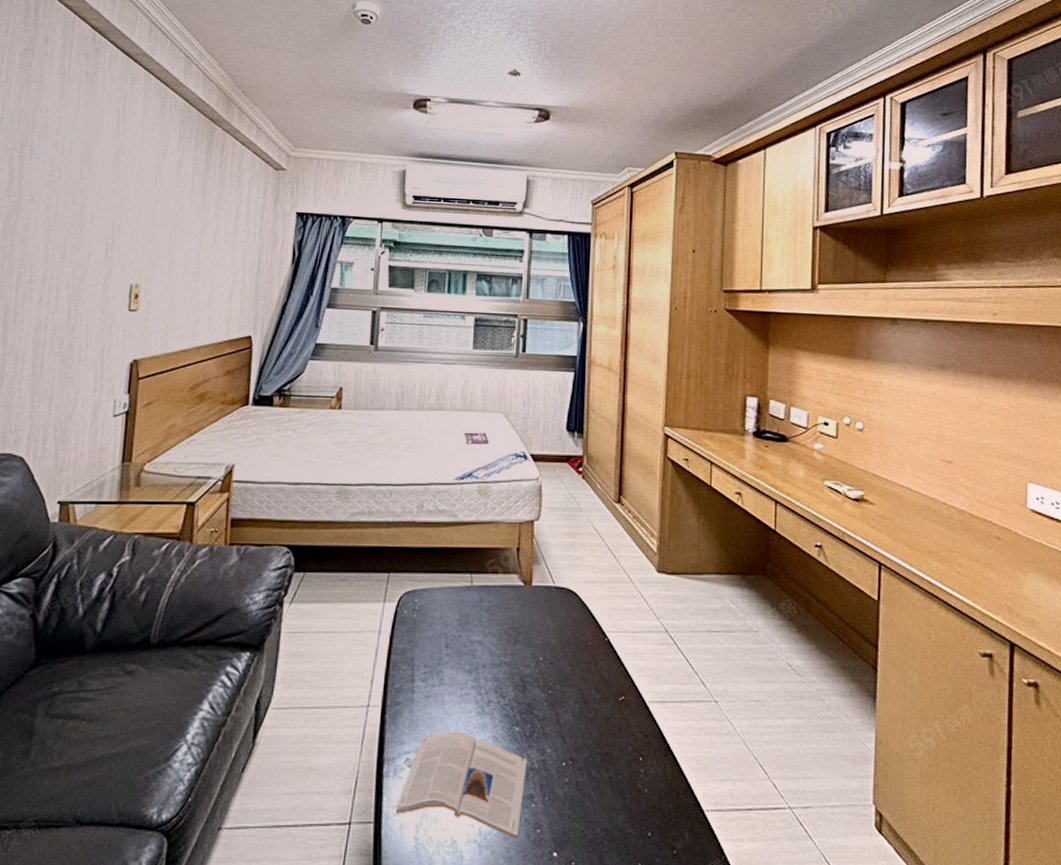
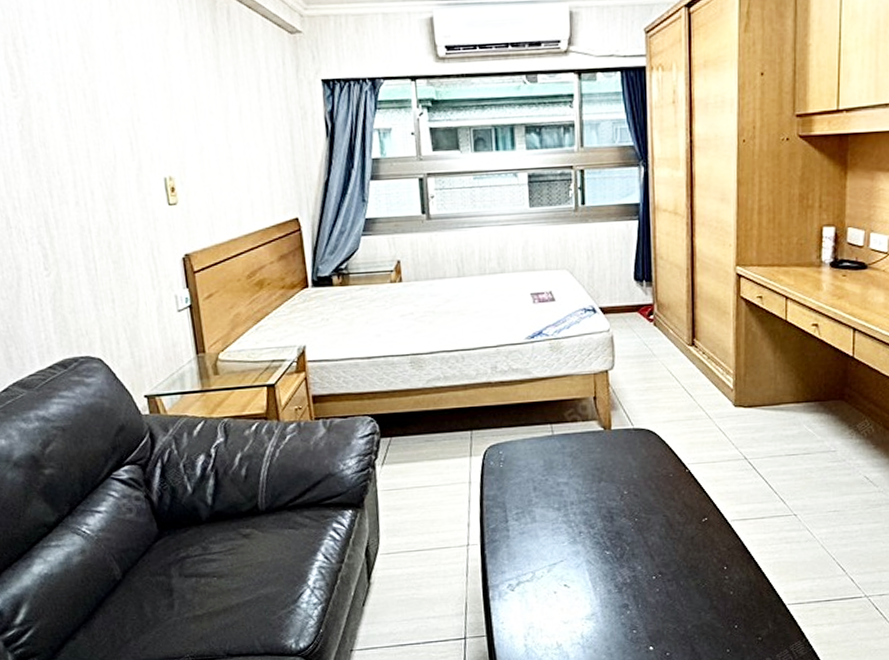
magazine: present [395,731,528,839] -> none [504,558,620,639]

